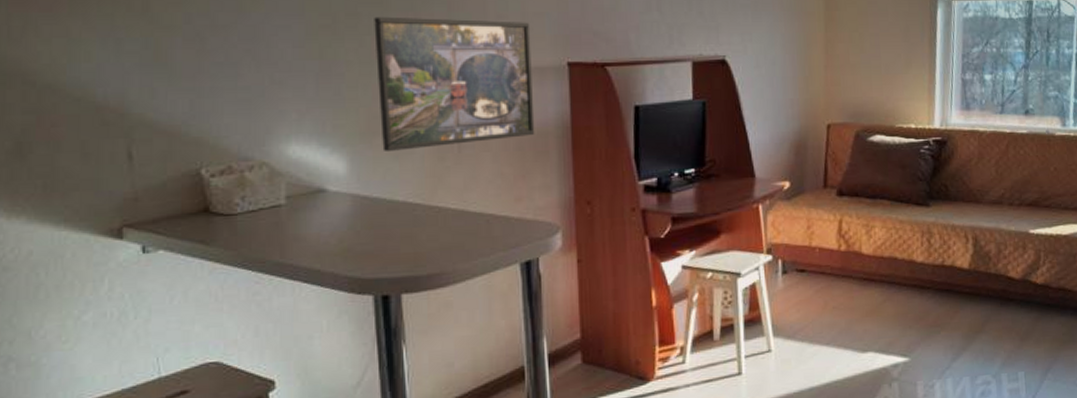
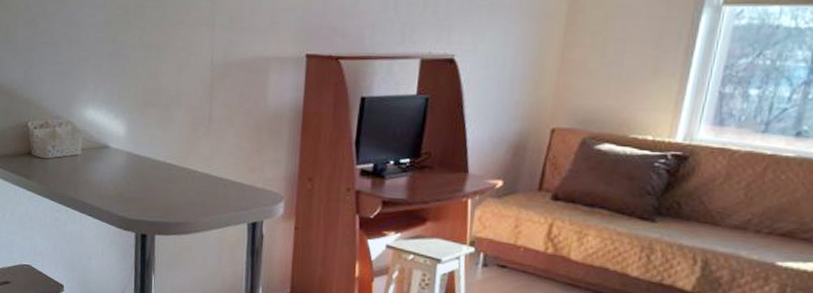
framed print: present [374,16,535,151] -> none [152,9,278,121]

